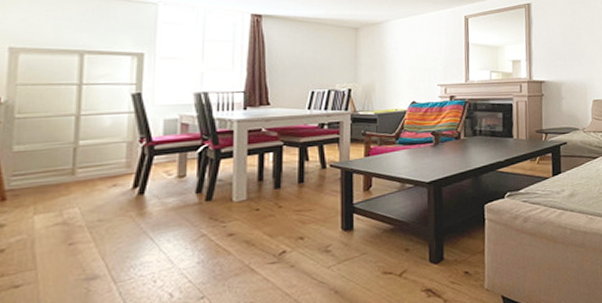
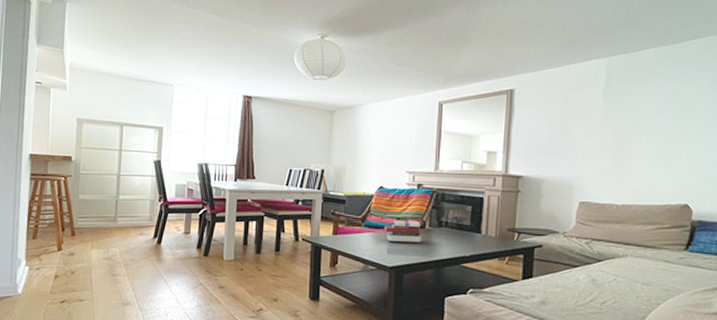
books: none [419,132,457,157] -> present [384,219,421,244]

